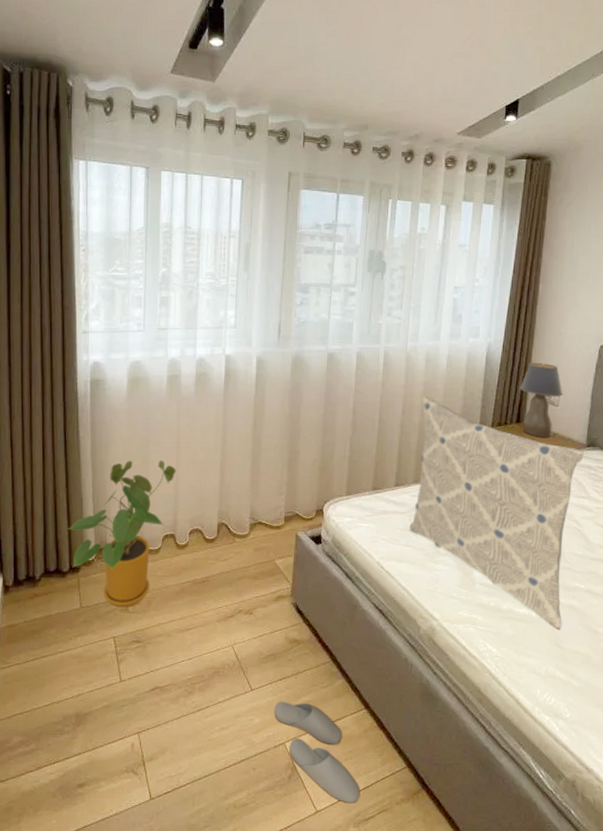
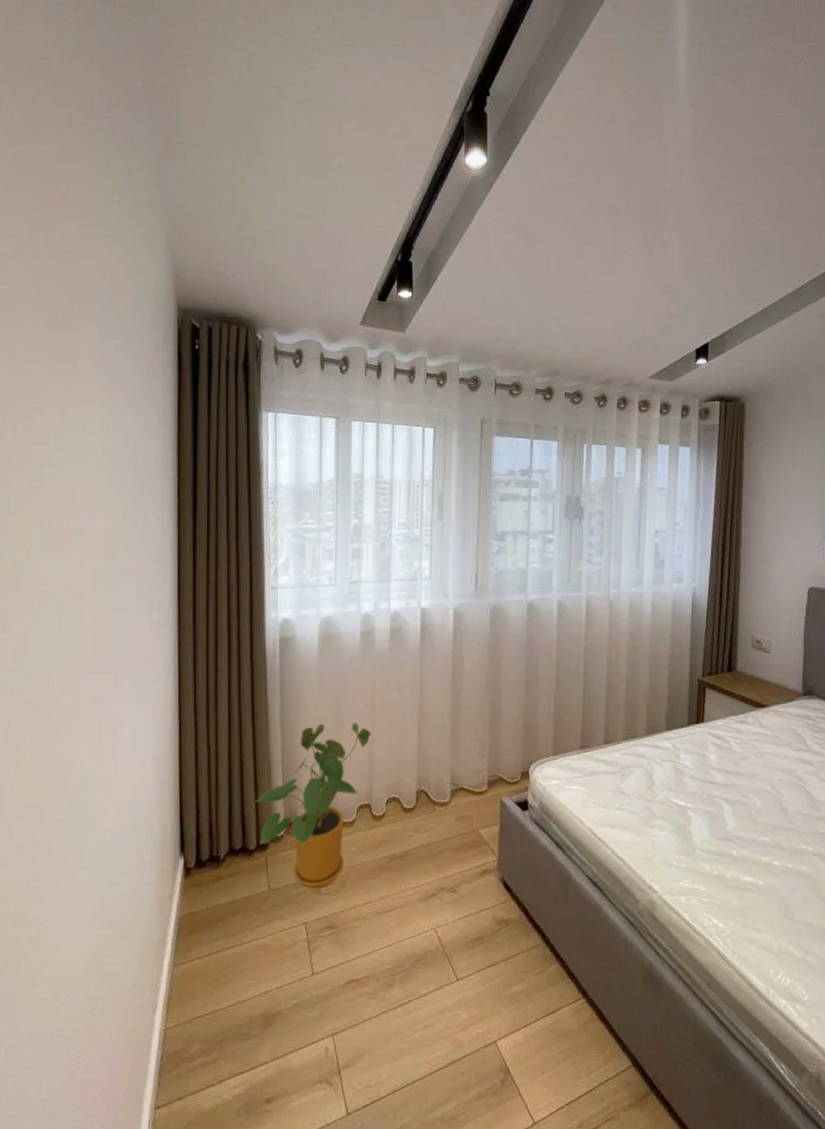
slippers: present [274,701,361,804] -> none [483,992,582,1112]
pillow: present [410,395,584,630] -> none [622,645,801,899]
table lamp: present [519,362,563,438] -> none [728,607,774,688]

